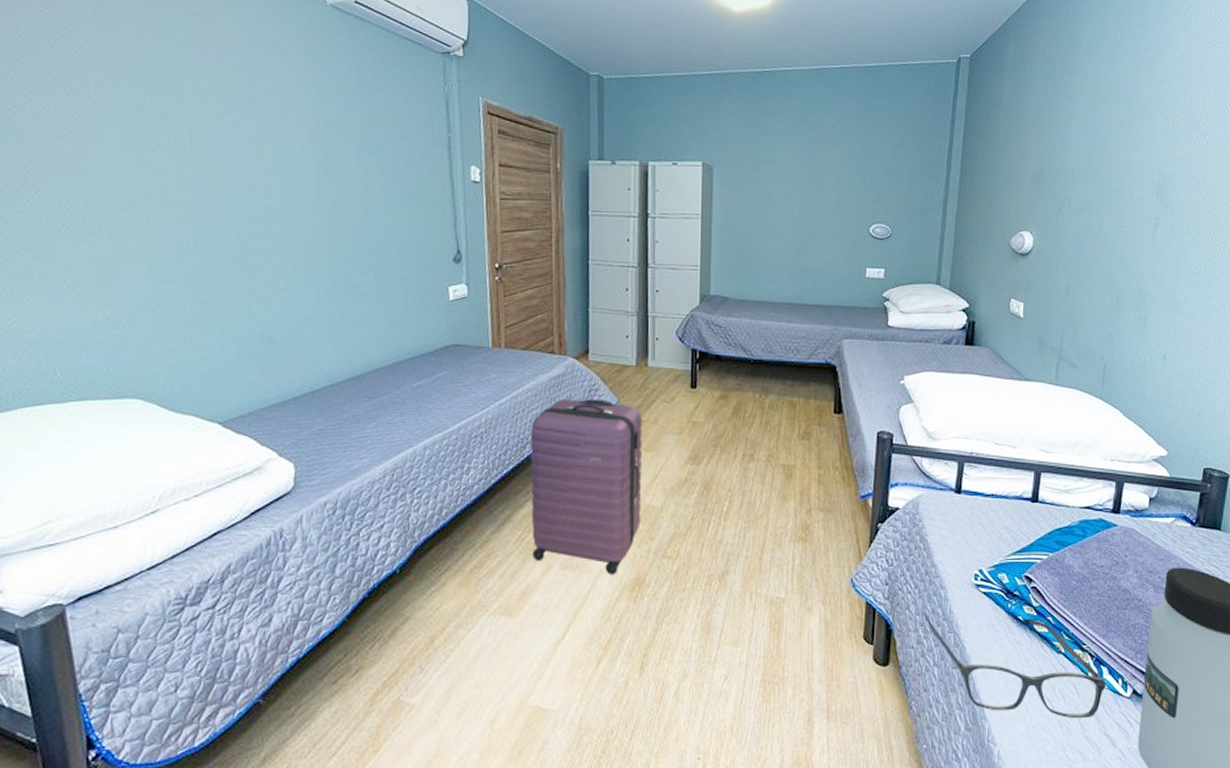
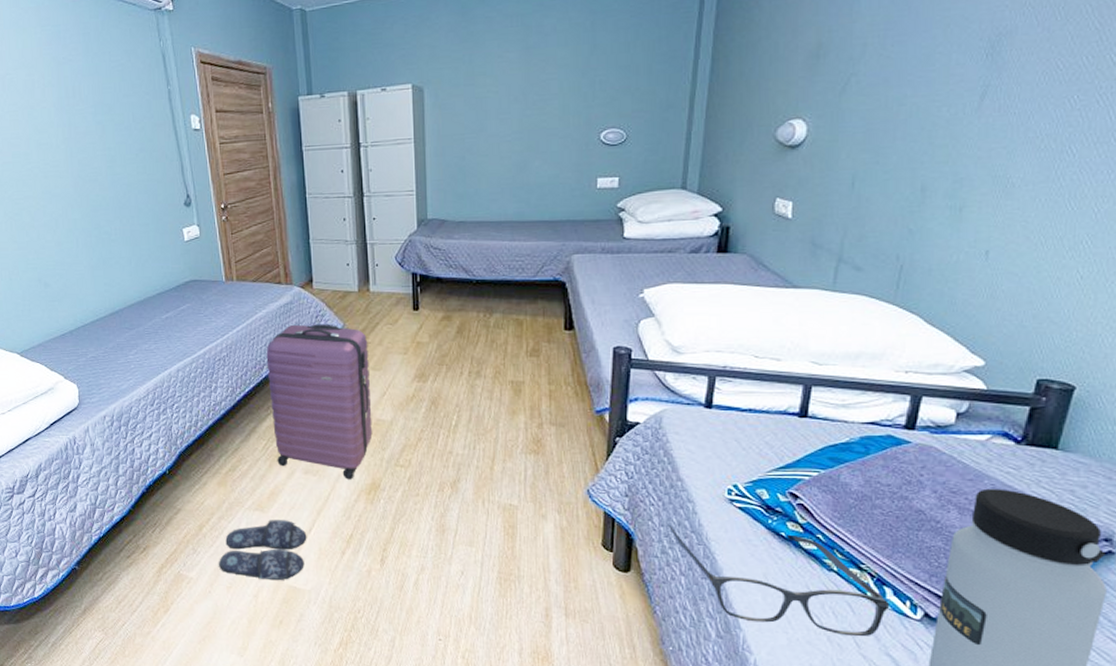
slippers: none [450,625,559,701] -> present [219,520,307,581]

